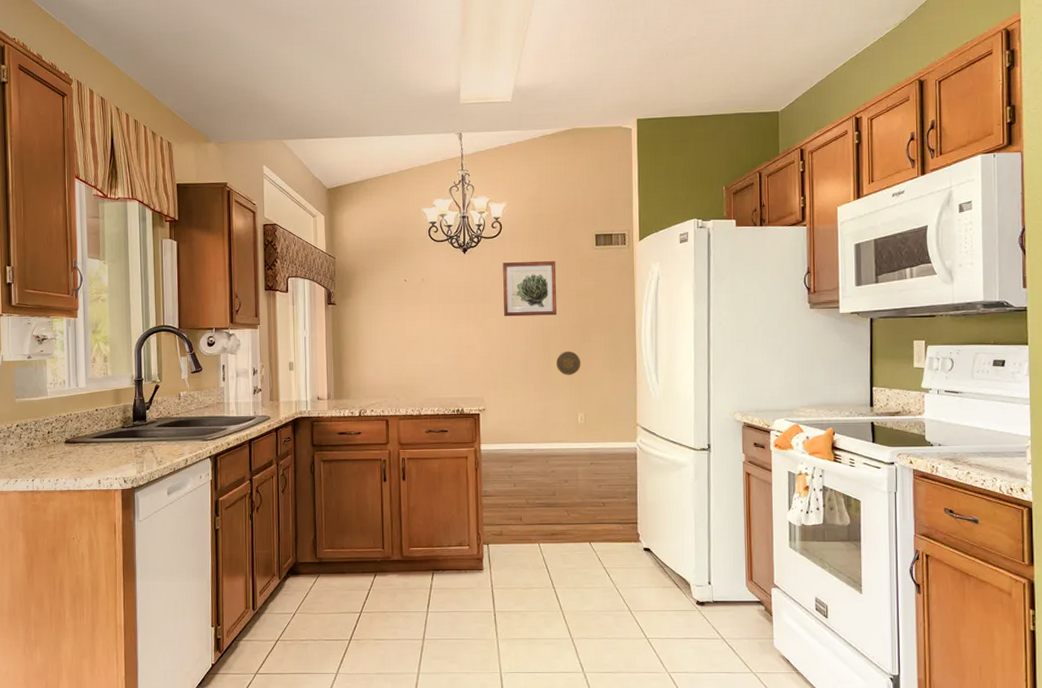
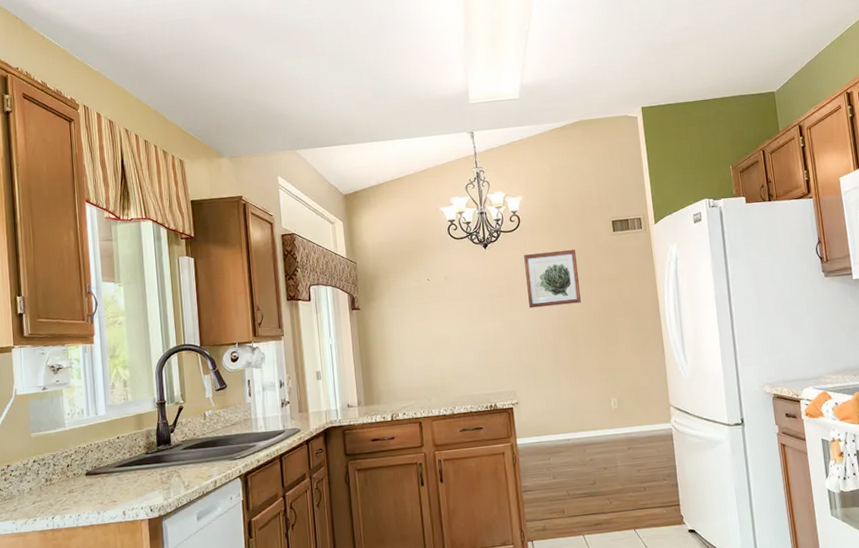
decorative plate: present [556,351,581,375] -> none [584,337,610,362]

